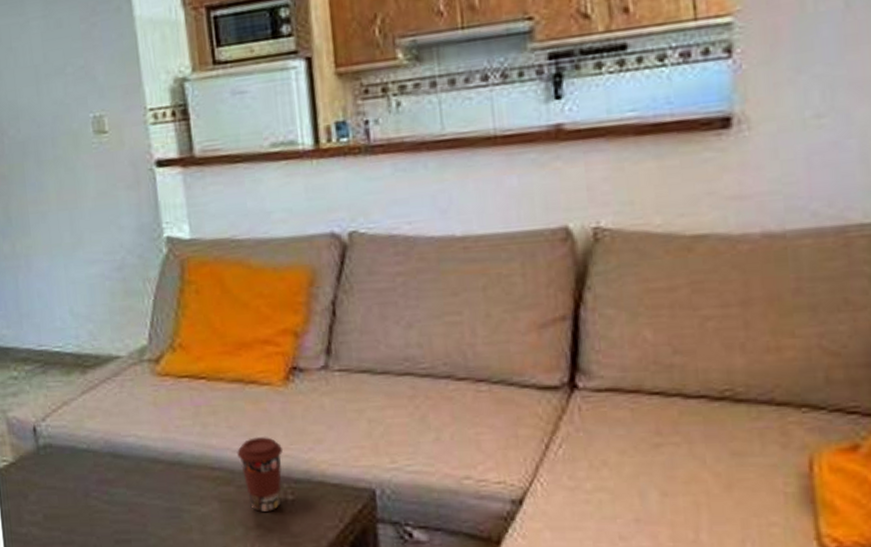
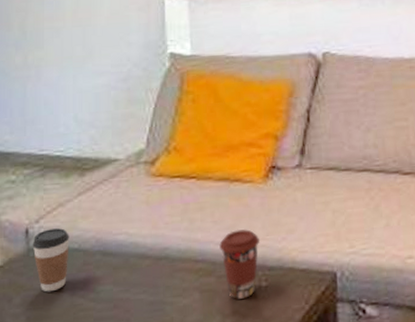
coffee cup: none [41,427,79,492] -> present [32,228,69,292]

